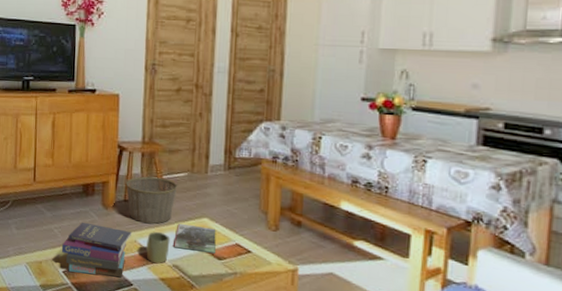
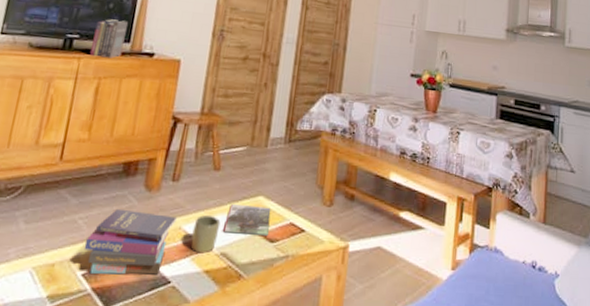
books: none [43,61,70,96] -> present [89,19,128,59]
basket: present [124,176,178,225] -> none [175,151,235,207]

